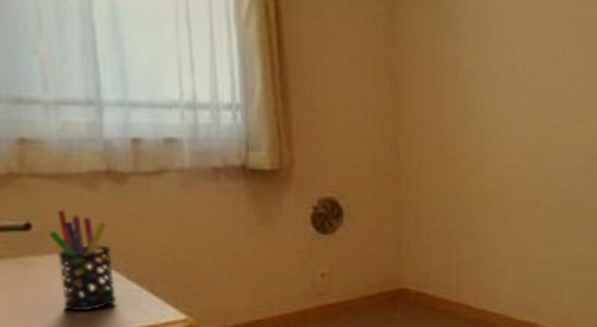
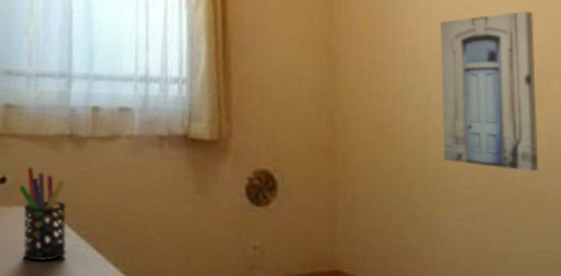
wall art: none [497,34,580,185] -> present [440,11,539,172]

